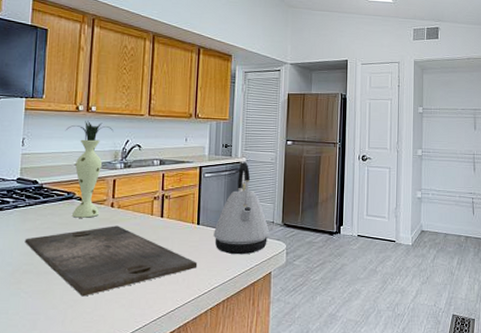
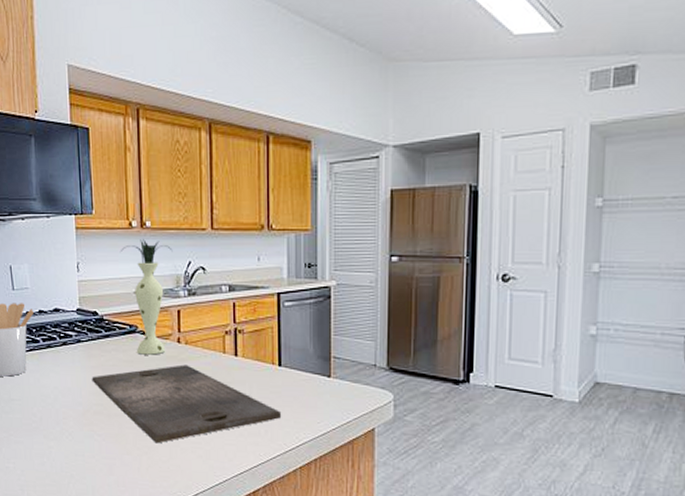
kettle: present [214,162,270,255] -> none [299,287,371,405]

